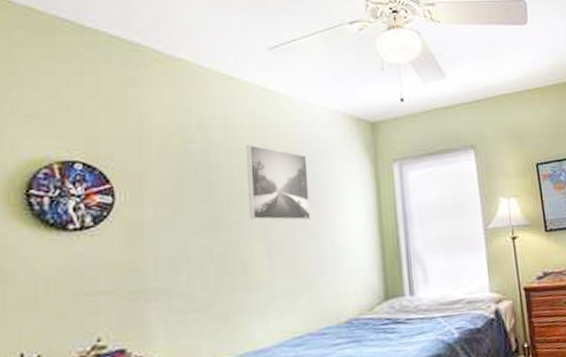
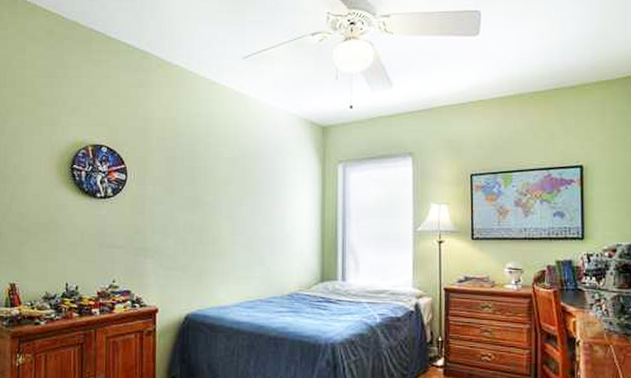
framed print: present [246,144,310,221] -> none [220,140,268,207]

